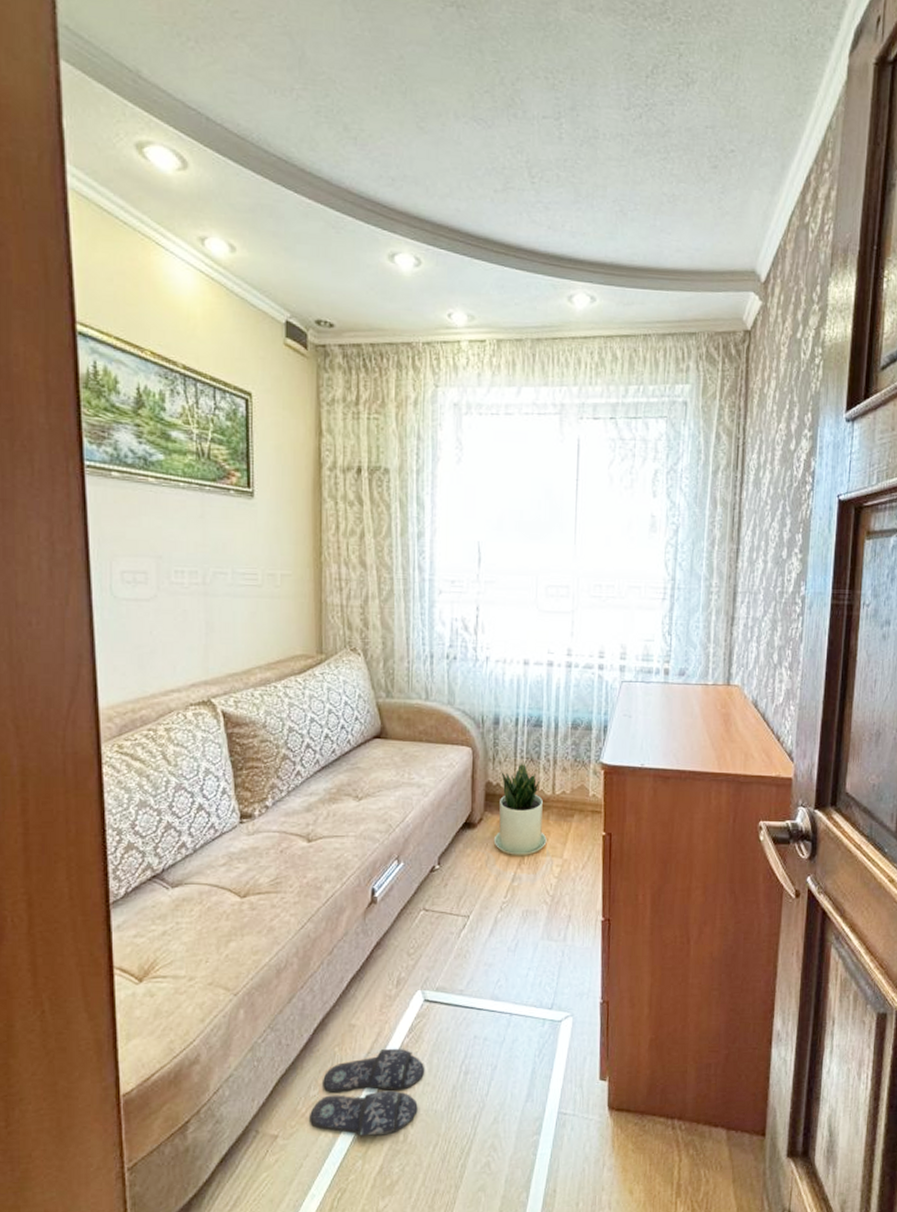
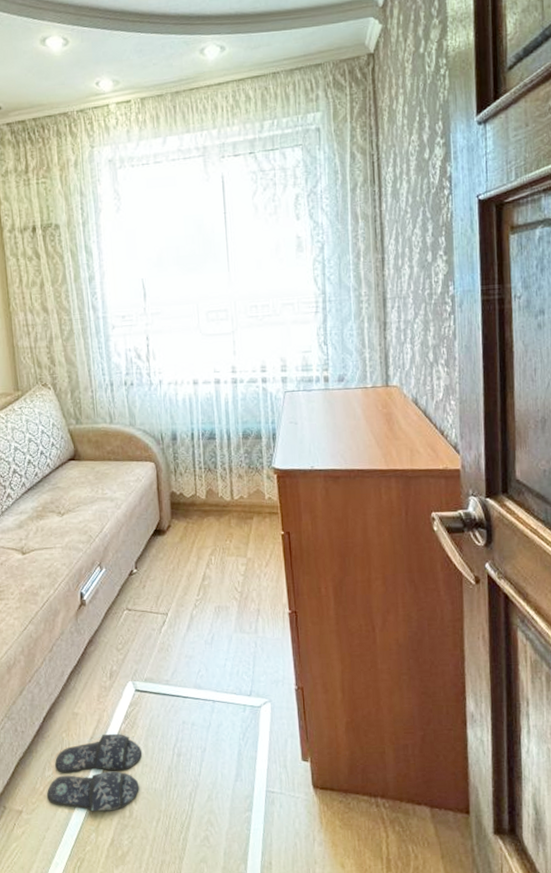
planter: present [493,763,547,856] -> none [182,473,231,558]

